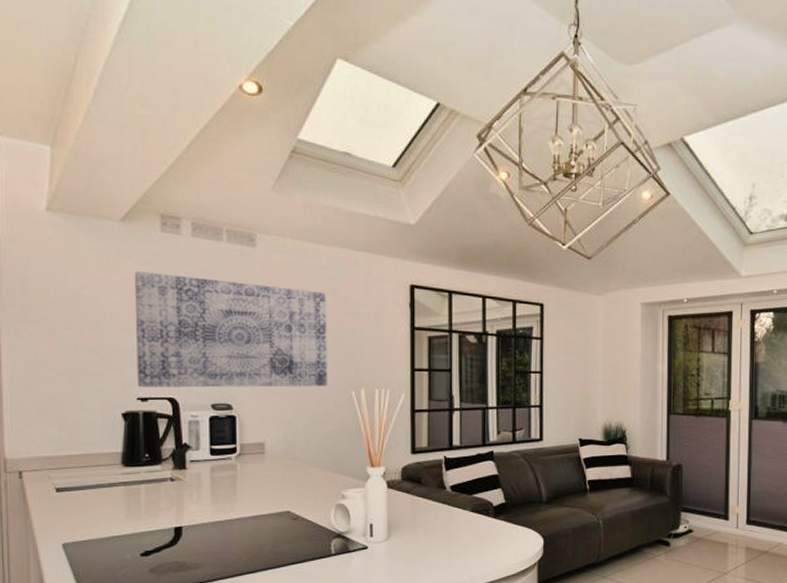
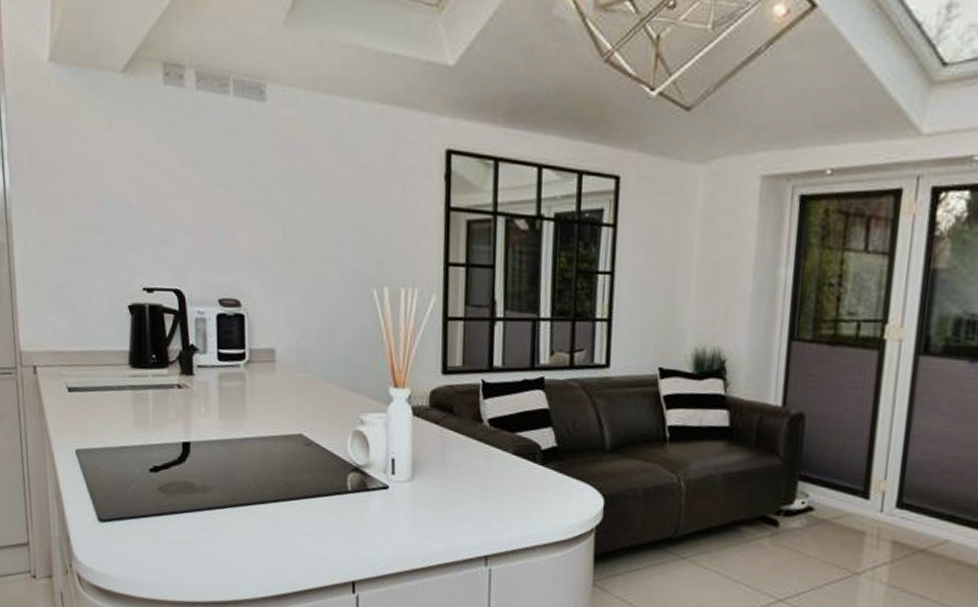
wall art: present [134,270,327,388] -> none [137,133,346,283]

